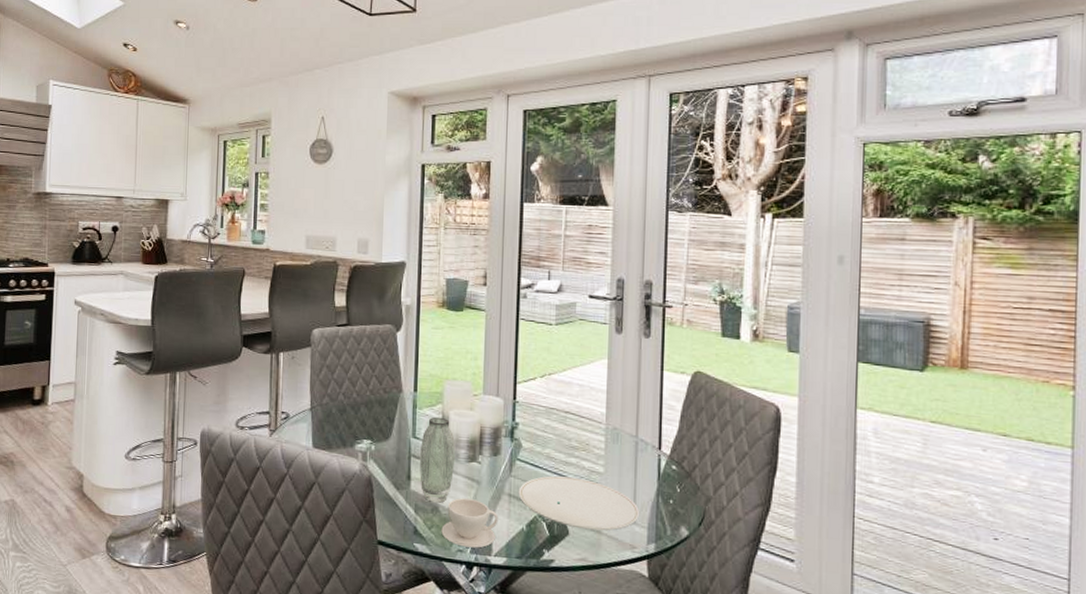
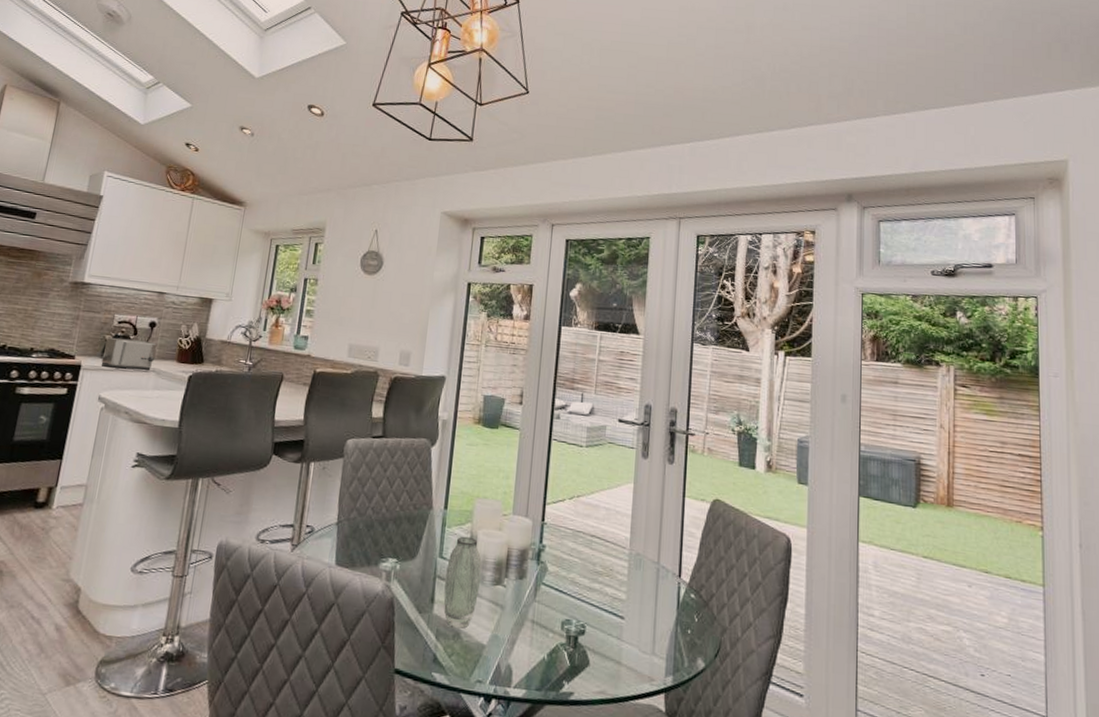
toaster: none [72,243,121,274] -> present [101,337,156,371]
teacup: present [441,498,499,548] -> none [461,623,521,679]
plate: present [518,475,640,531] -> none [541,601,660,662]

